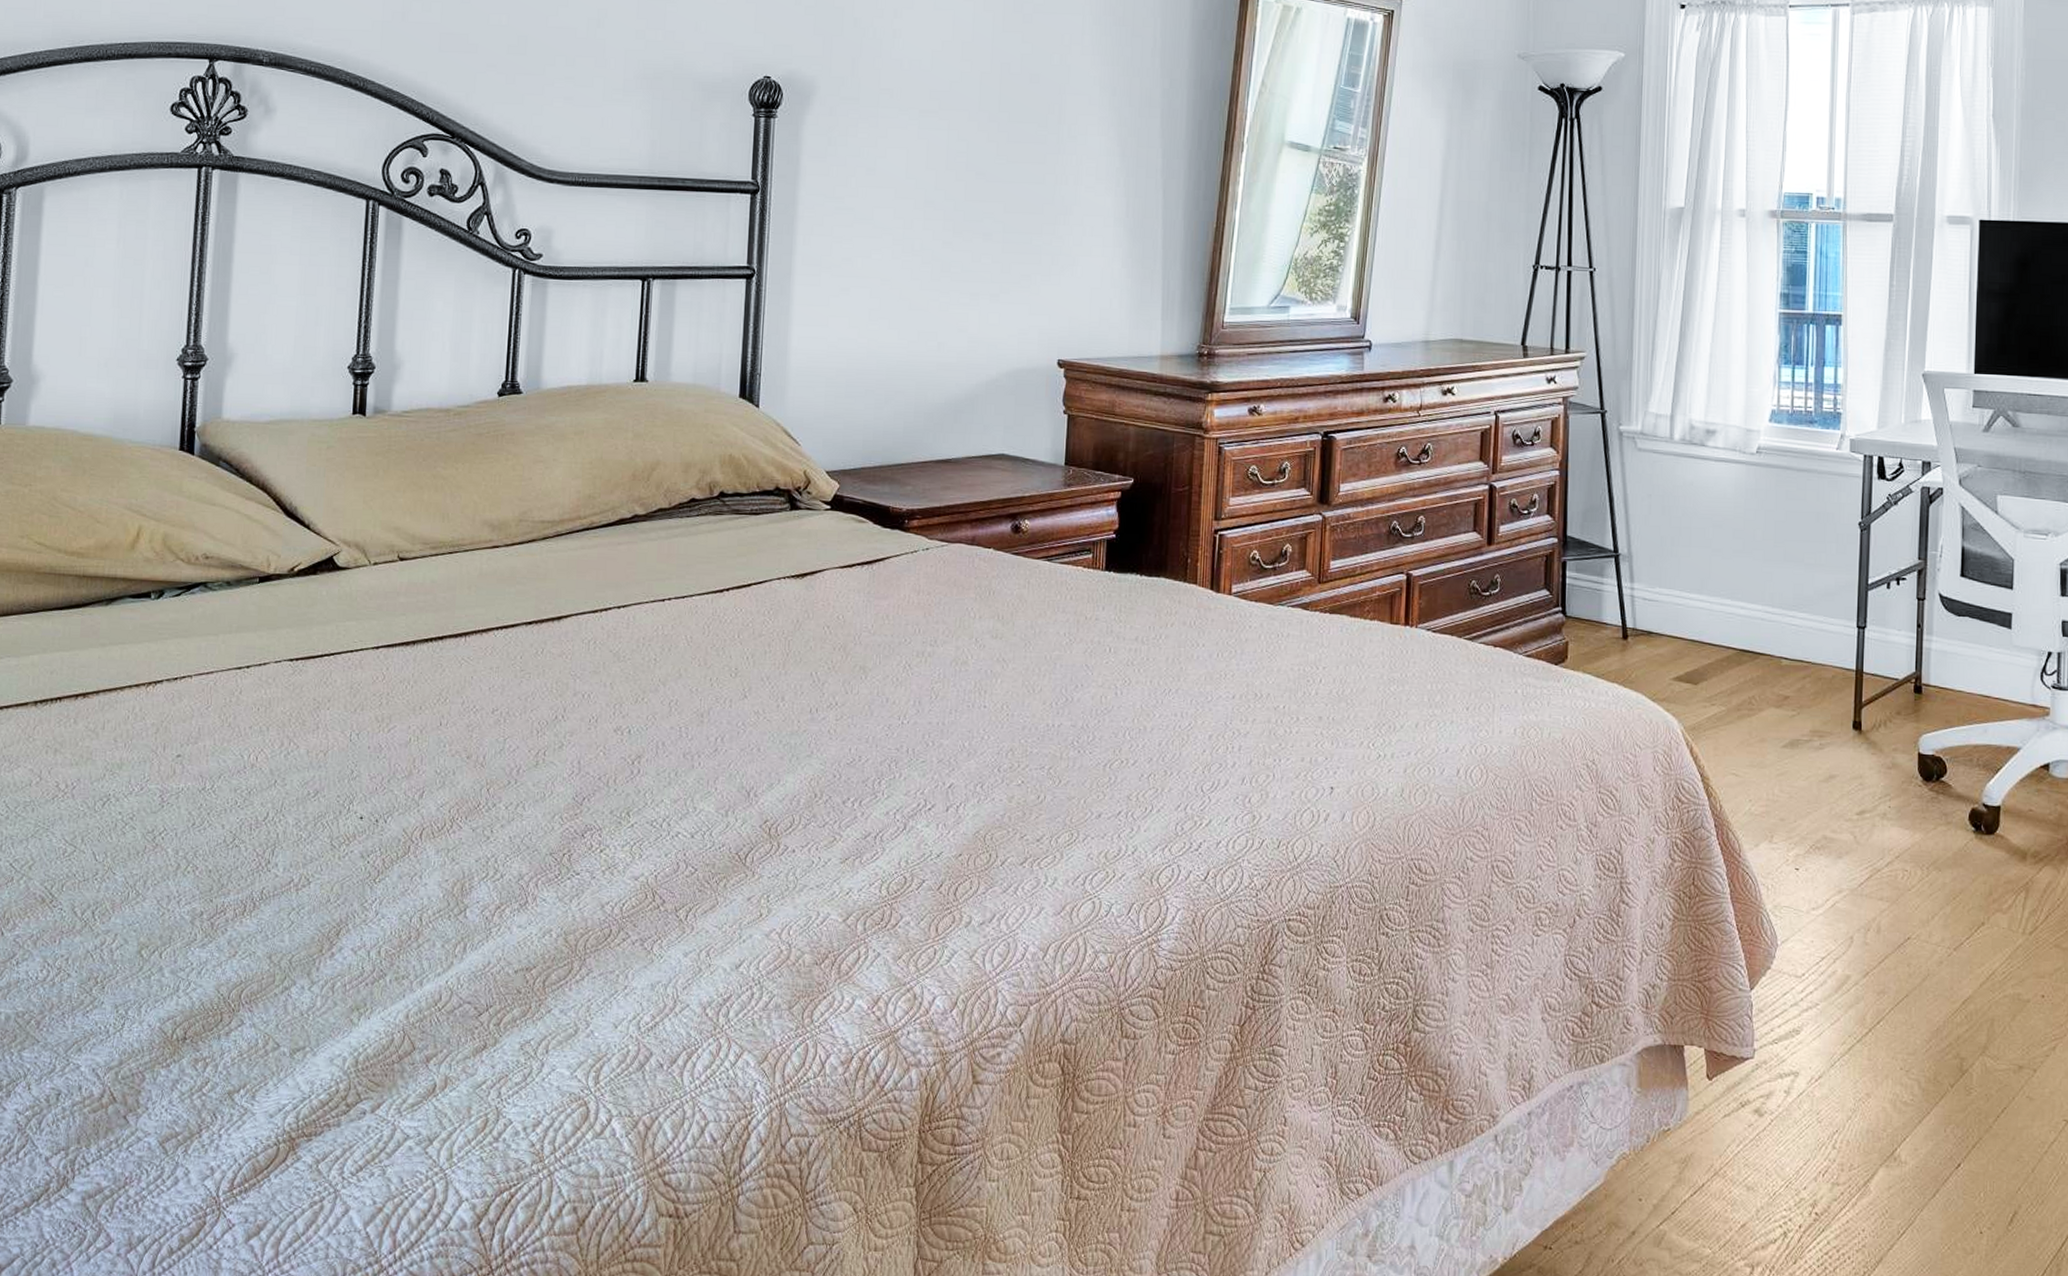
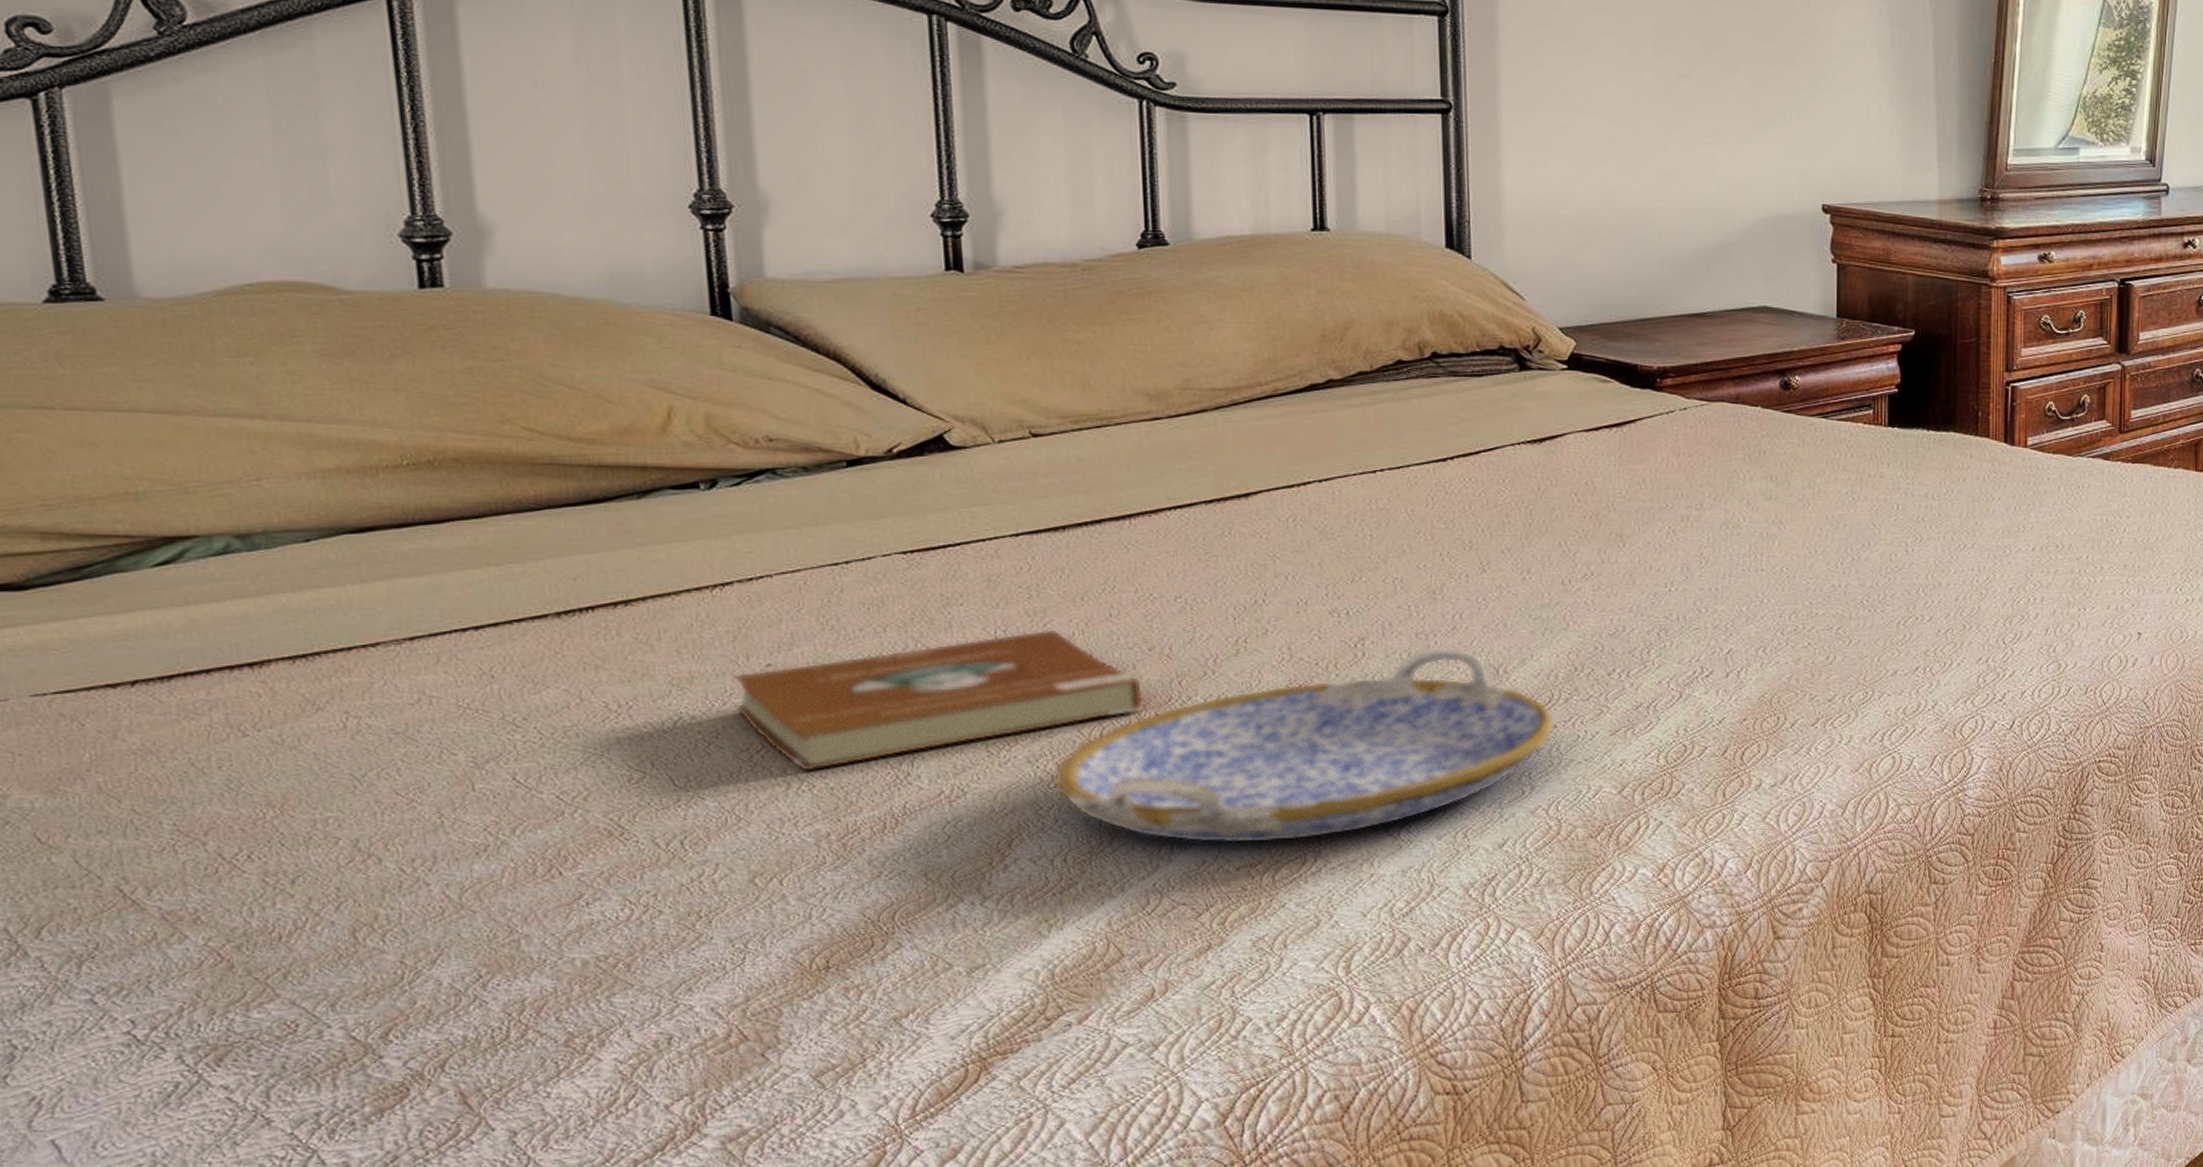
book: none [149,734,459,855] -> present [734,629,1144,772]
serving tray: none [379,768,793,948] -> present [1053,647,1555,844]

